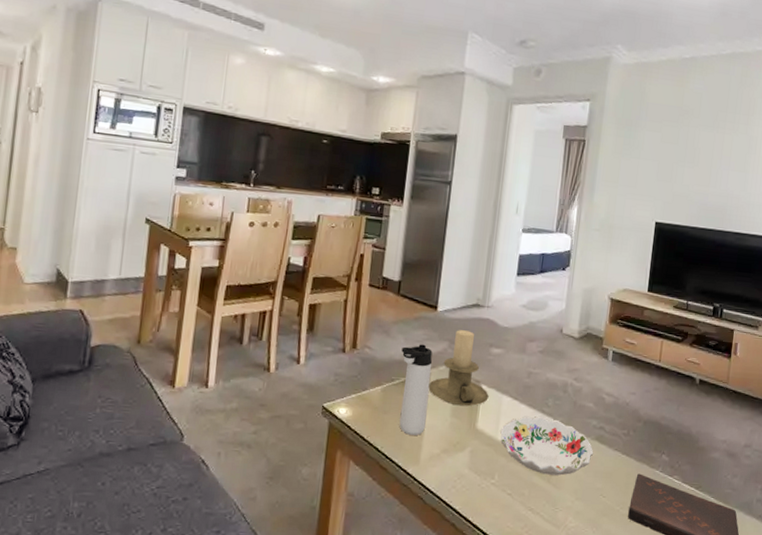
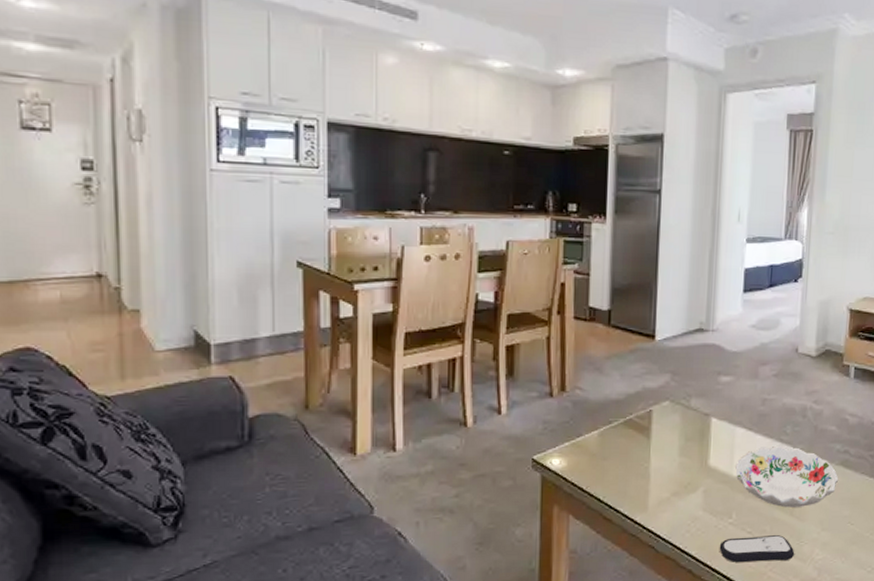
thermos bottle: present [399,344,433,435] -> none [618,379,654,480]
candle holder: present [428,330,489,407] -> none [651,359,720,443]
remote control: none [481,497,550,525] -> present [719,534,795,563]

